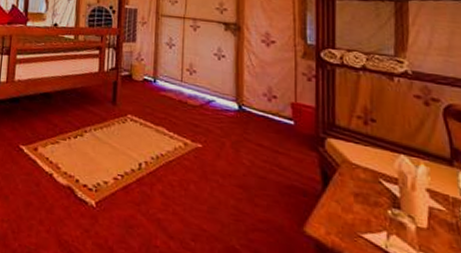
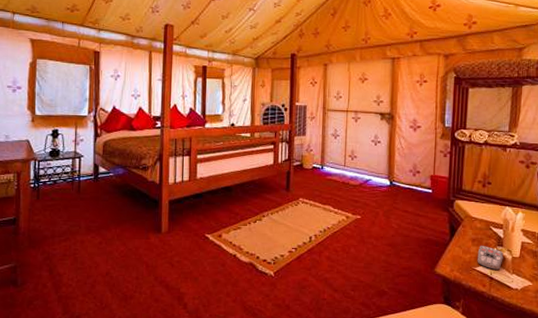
remote control: none [363,203,403,244] -> present [477,245,504,271]

